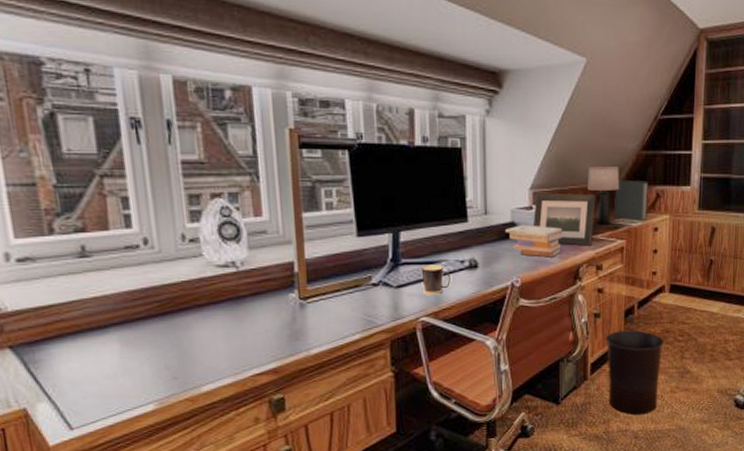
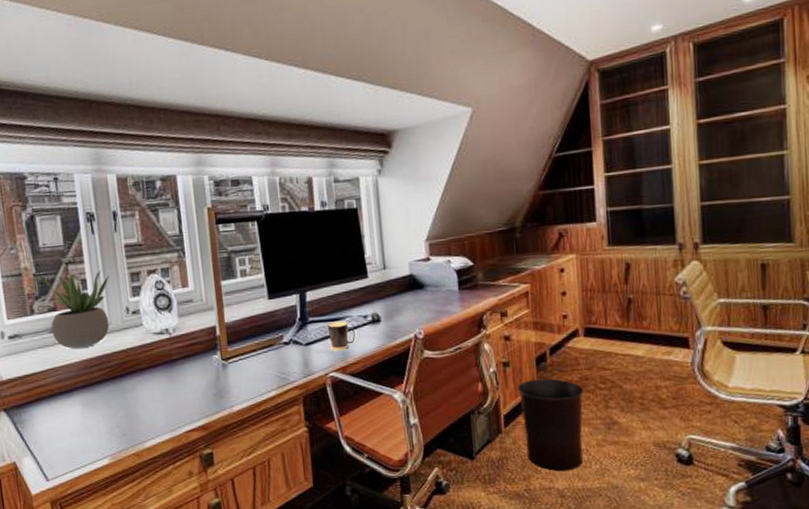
potted plant: none [59,184,161,279] -> present [37,270,110,349]
books: present [505,225,563,258] -> none [405,276,463,308]
picture frame: present [534,193,596,246] -> none [431,239,495,294]
table lamp: present [588,166,620,225] -> none [483,210,519,271]
binder: present [614,179,648,221] -> none [513,221,551,263]

